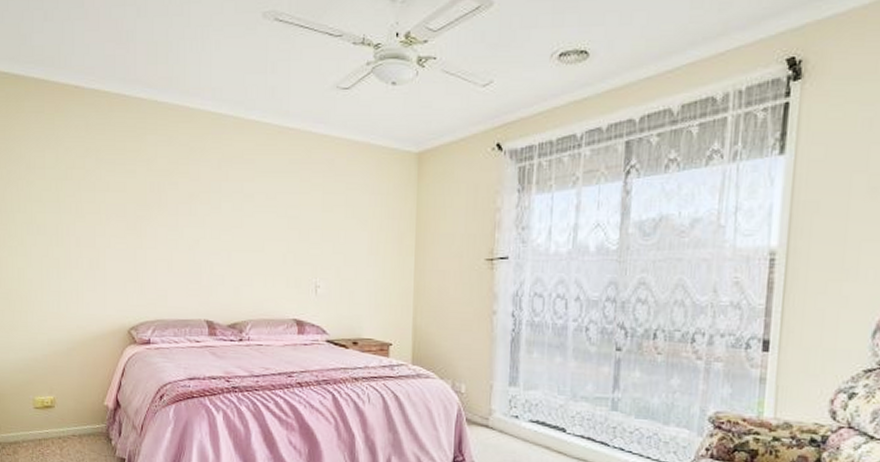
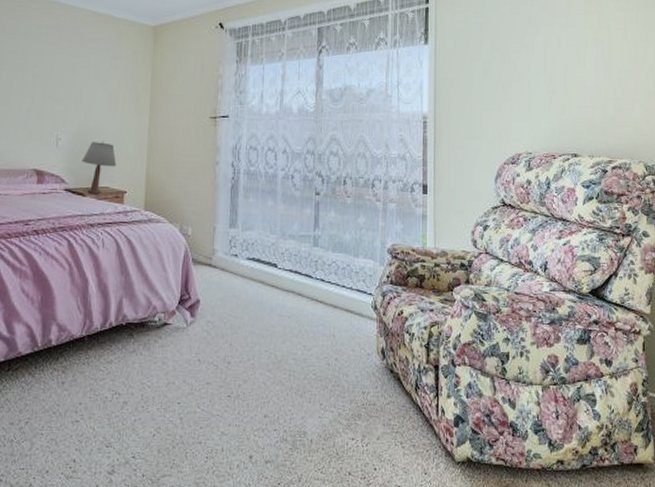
table lamp: none [342,288,380,347] -> present [81,141,117,195]

